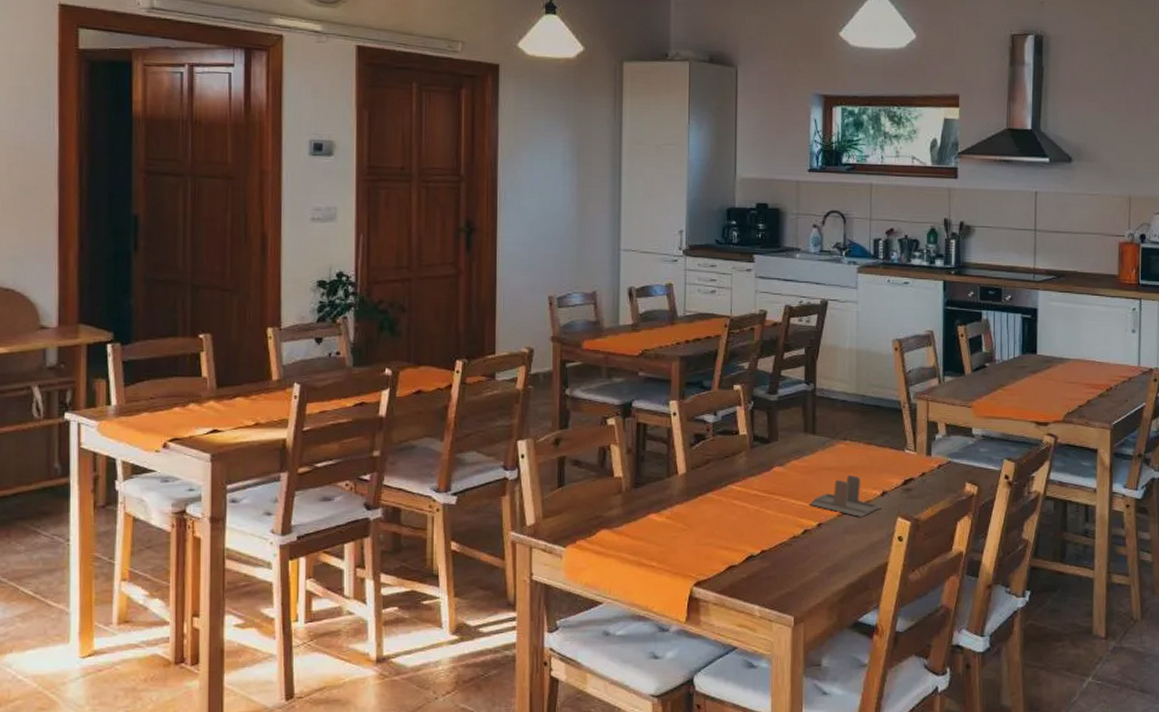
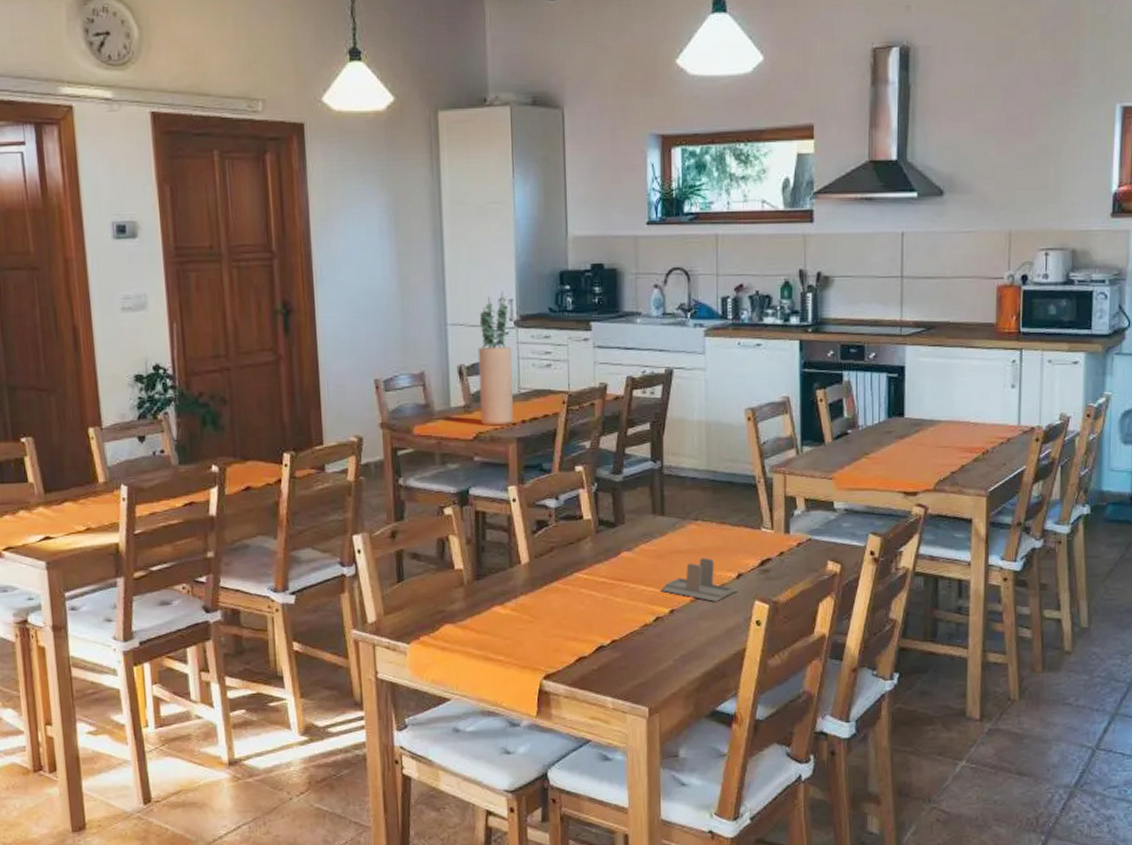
vase: none [647,222,680,345] -> present [478,290,514,426]

